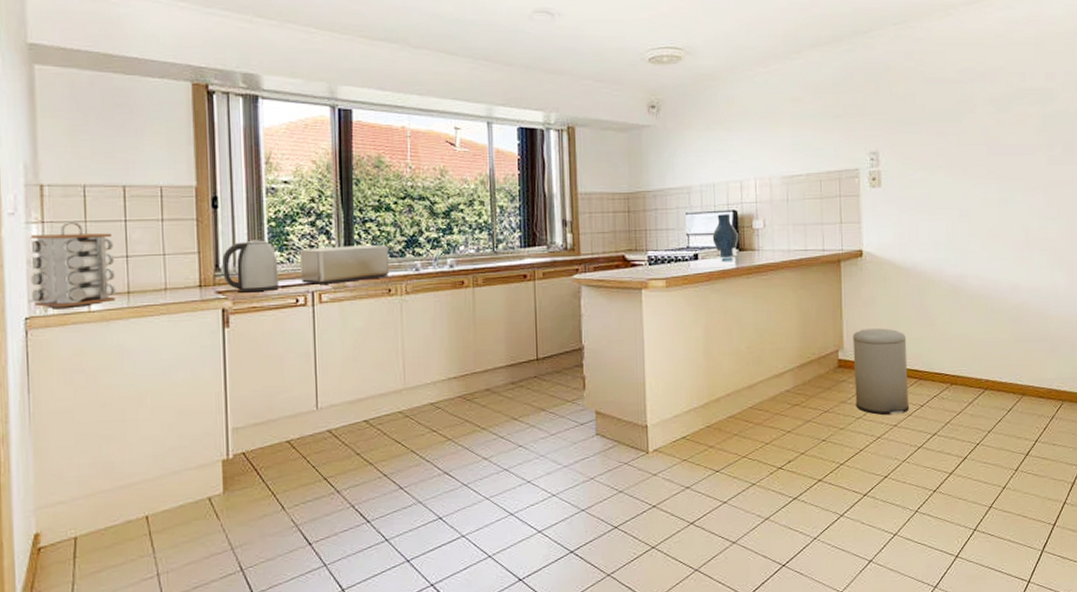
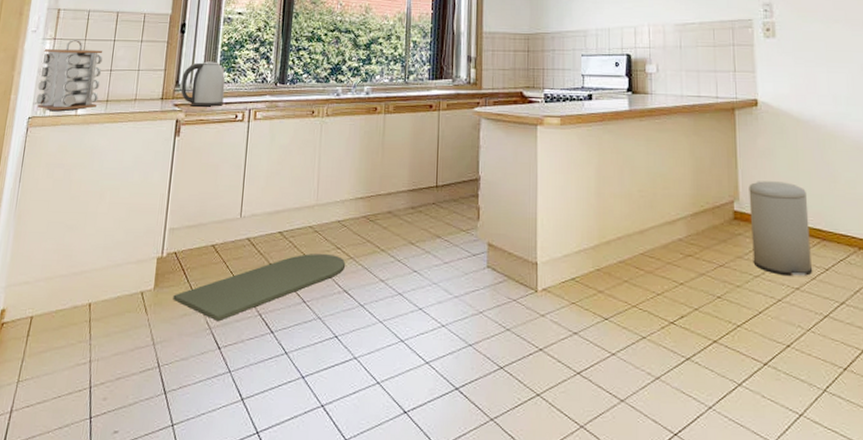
door mat: none [248,438,443,518] -> present [173,254,345,322]
toaster: present [299,245,390,285] -> none [241,70,316,103]
vase: present [712,214,739,263] -> none [606,57,632,104]

